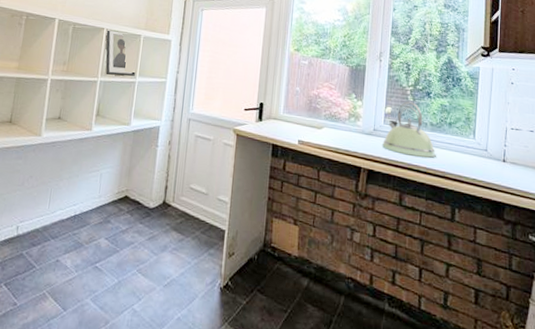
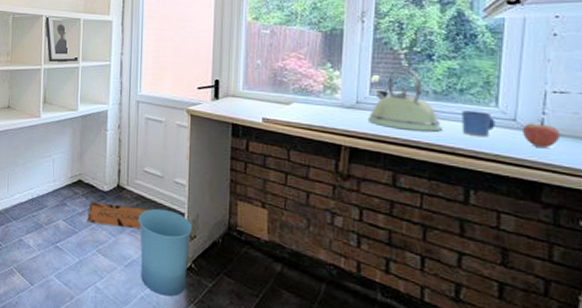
doormat: none [130,218,194,247] -> present [87,201,151,230]
waste bin: none [179,225,232,316] -> present [139,208,193,297]
mug: none [450,141,473,164] -> present [462,110,496,138]
fruit: none [491,150,516,174] -> present [522,119,561,148]

